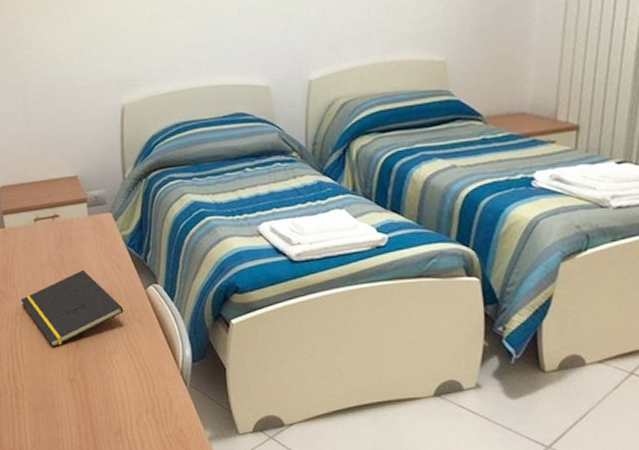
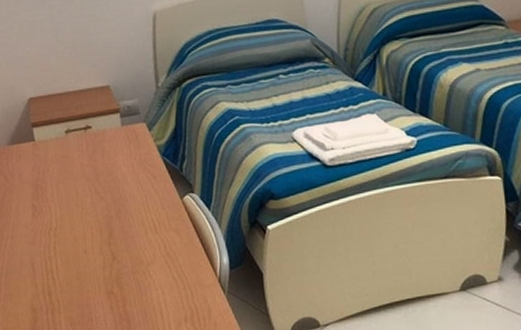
notepad: present [21,270,124,348] -> none [54,181,161,261]

